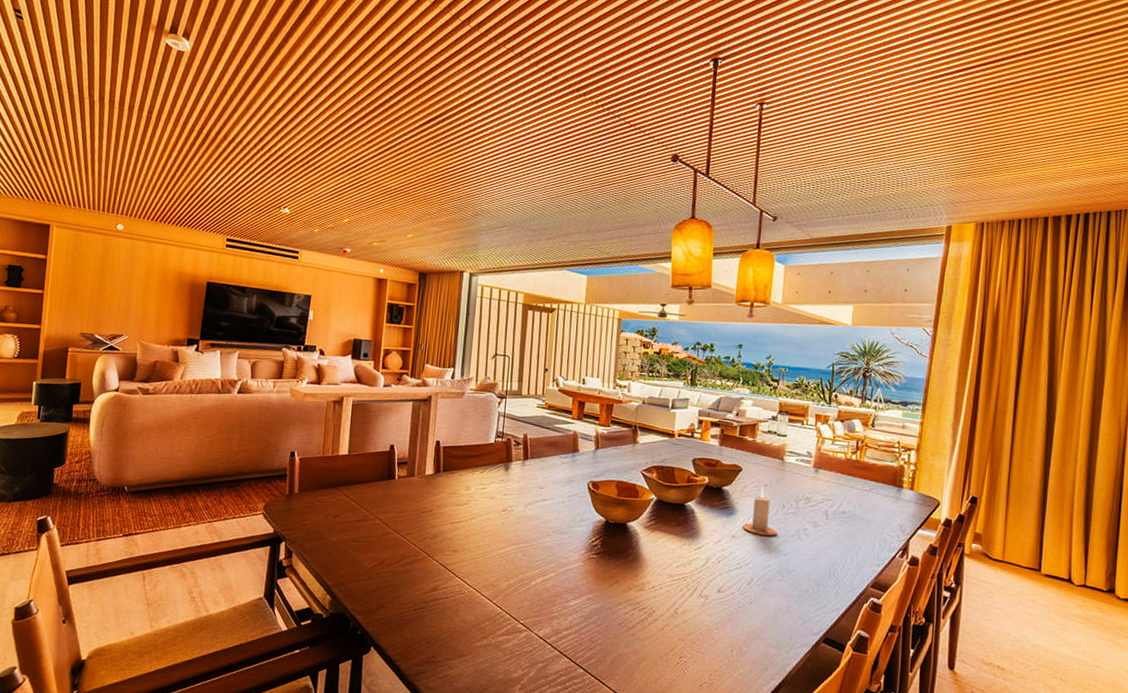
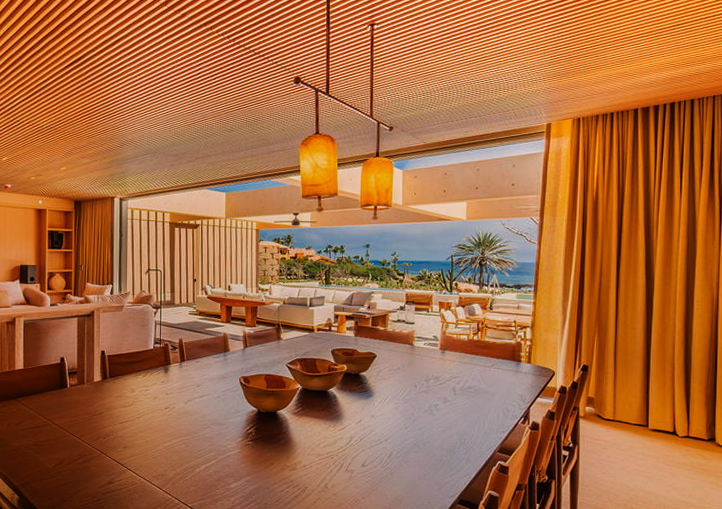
candle: present [742,485,777,536] -> none [380,369,411,413]

